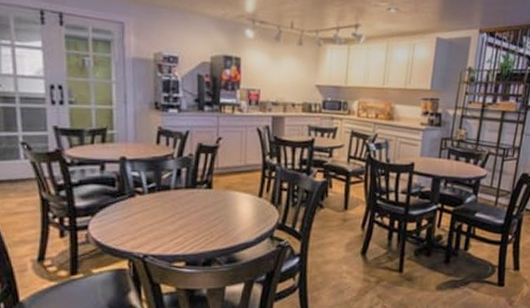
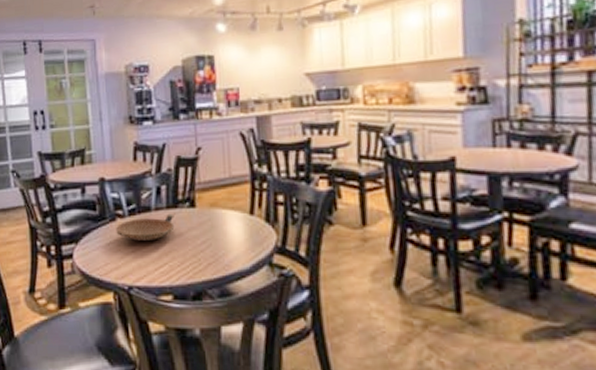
bowl: none [134,193,192,216] -> present [116,213,175,241]

